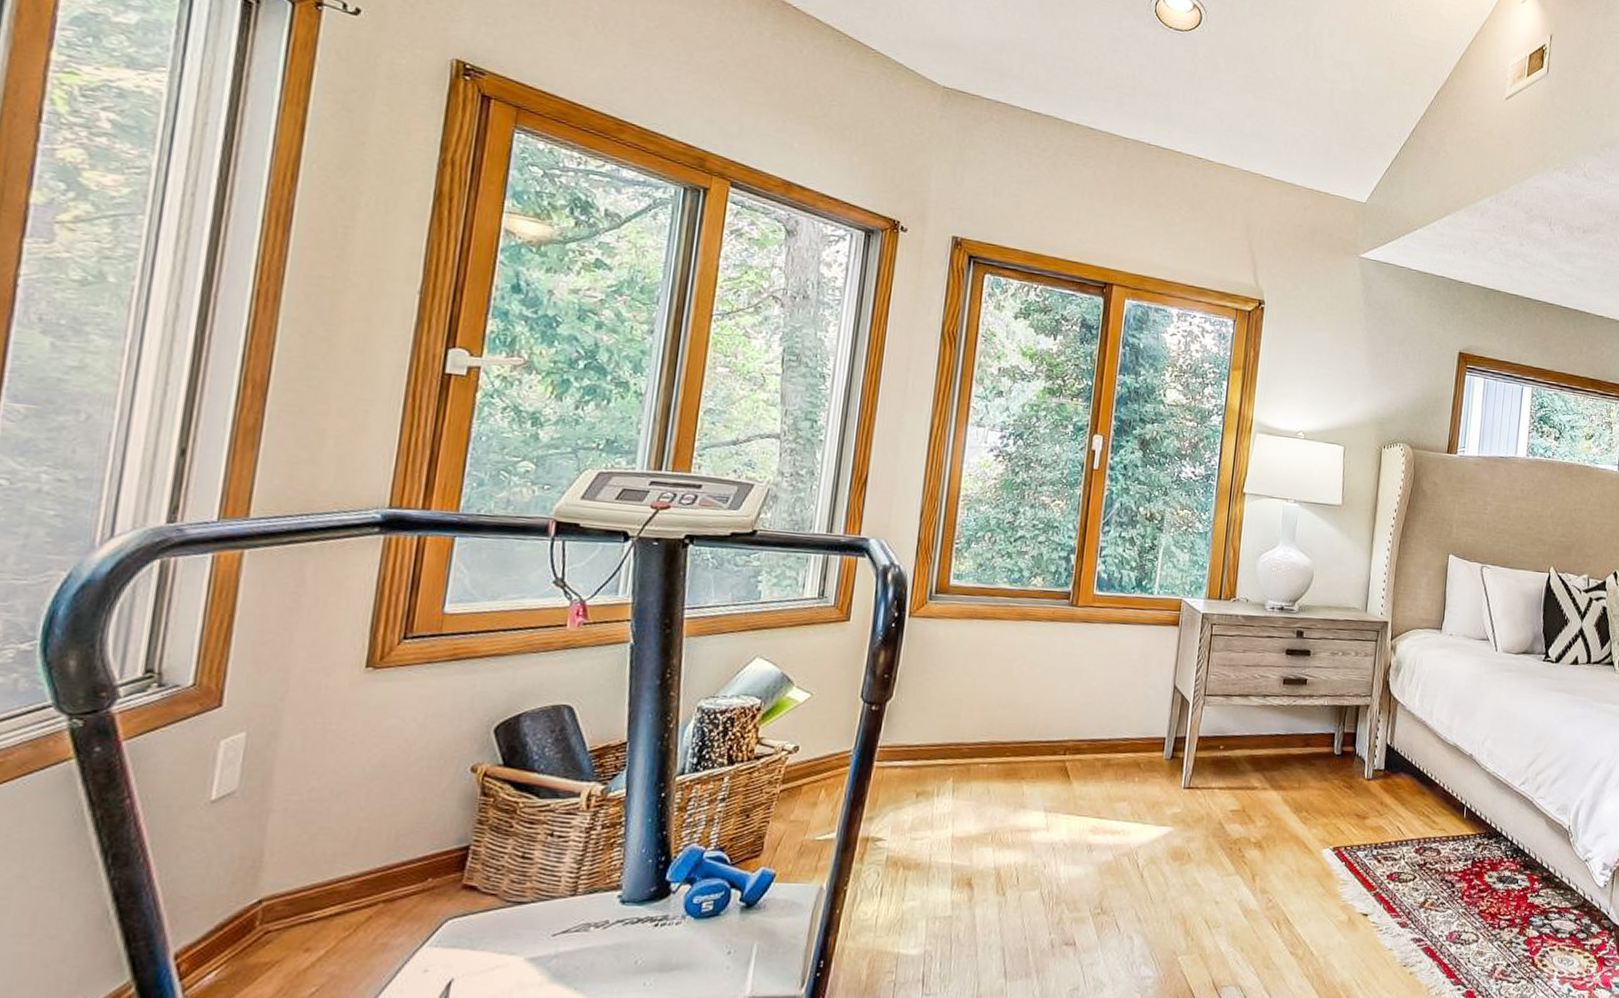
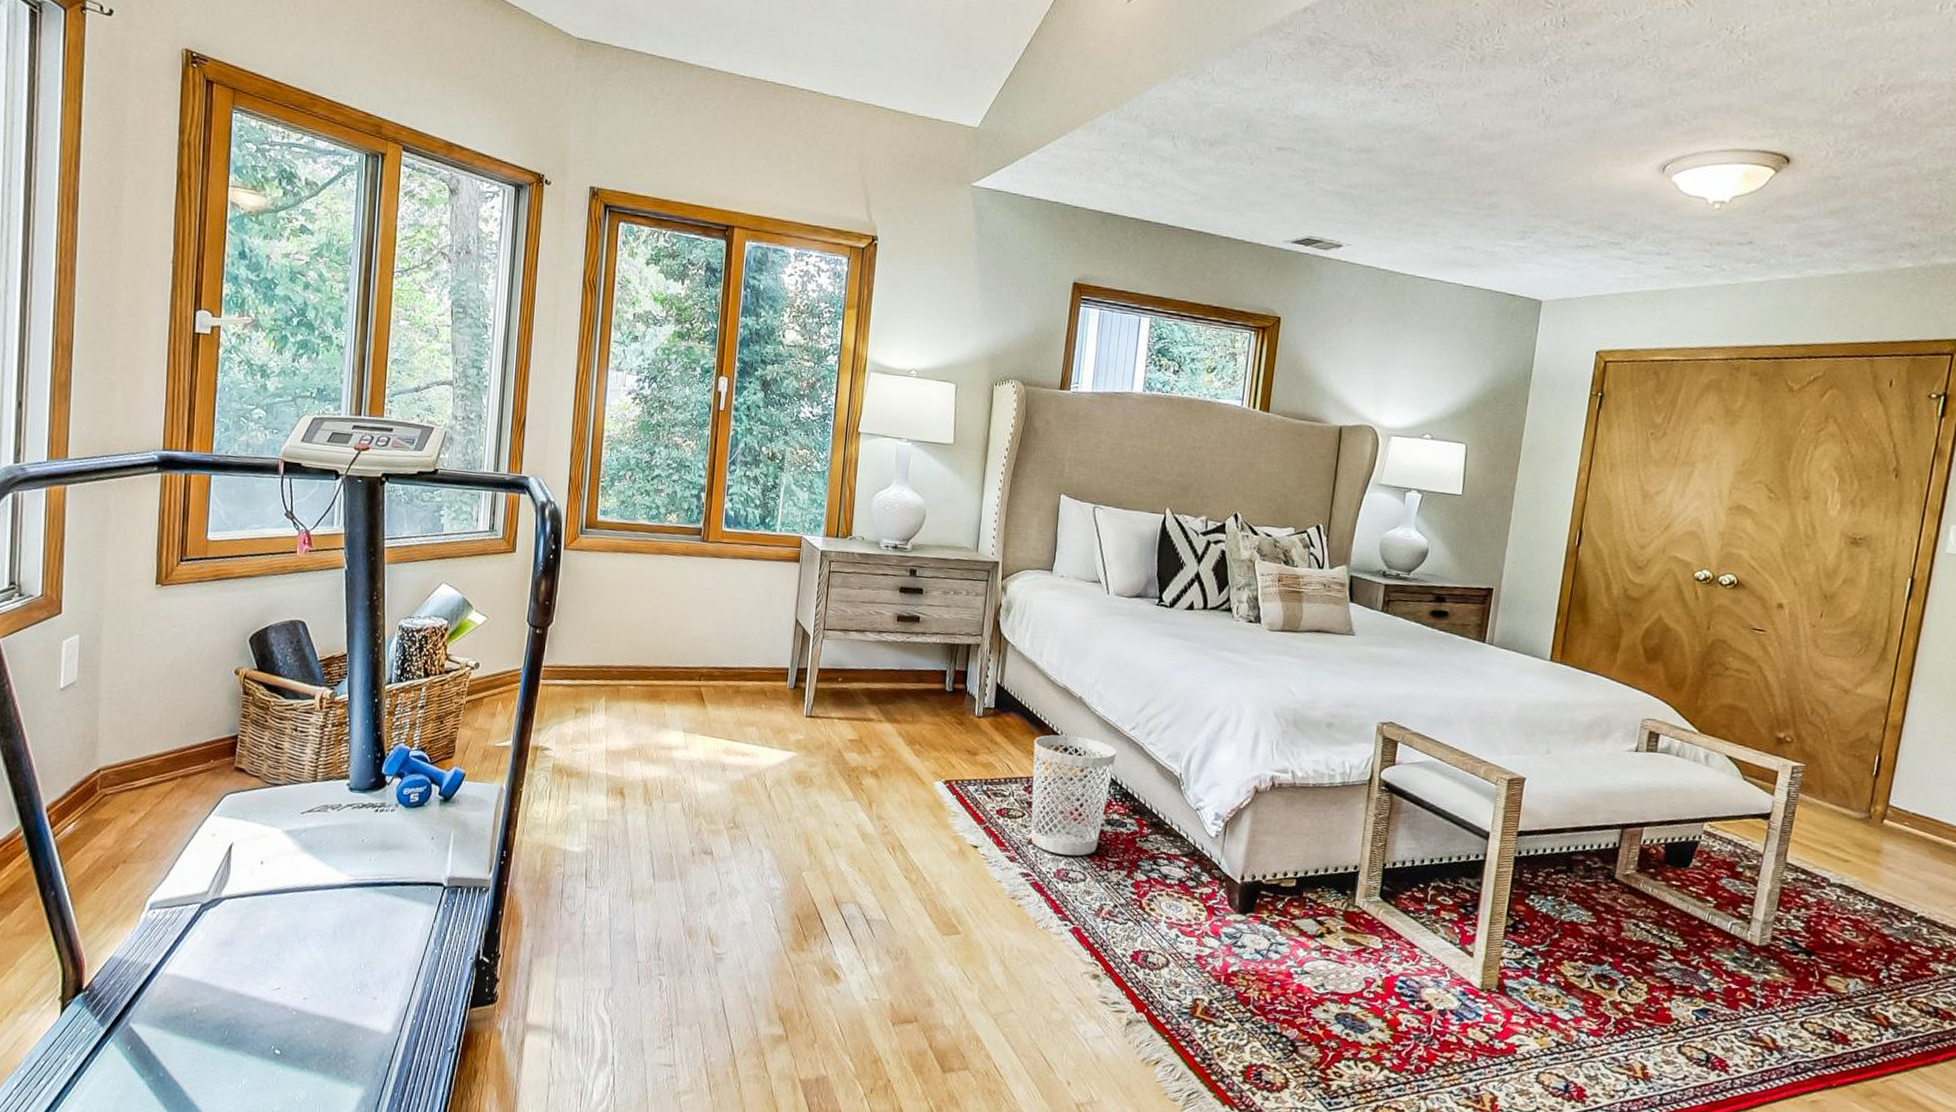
wastebasket: none [1422,793,1508,917] -> present [1031,735,1117,856]

